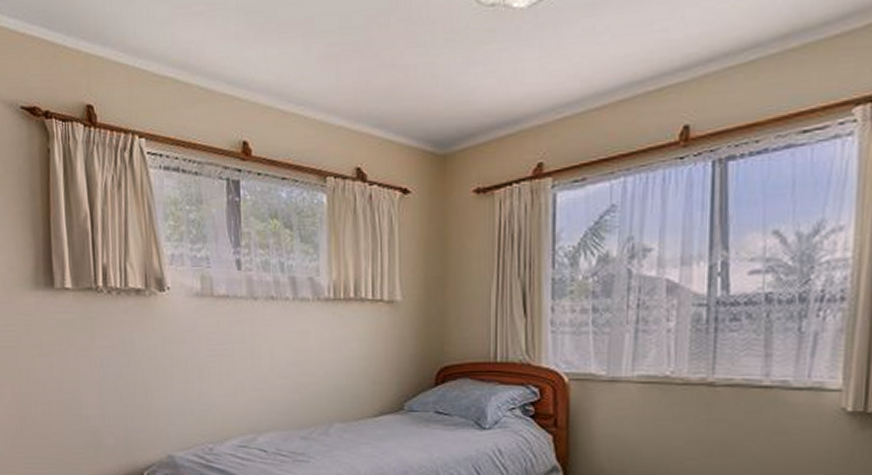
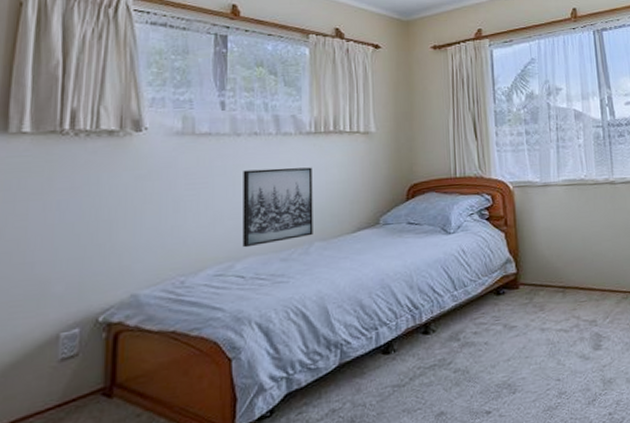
wall art: none [261,338,333,422] -> present [242,167,313,248]

